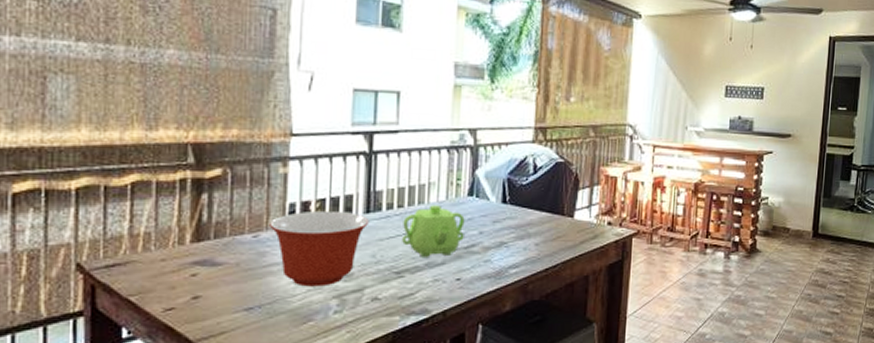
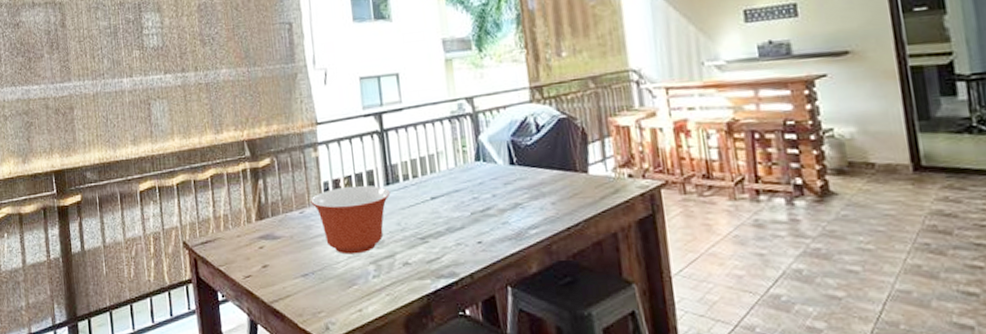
teapot: present [402,205,465,257] -> none [419,172,479,223]

